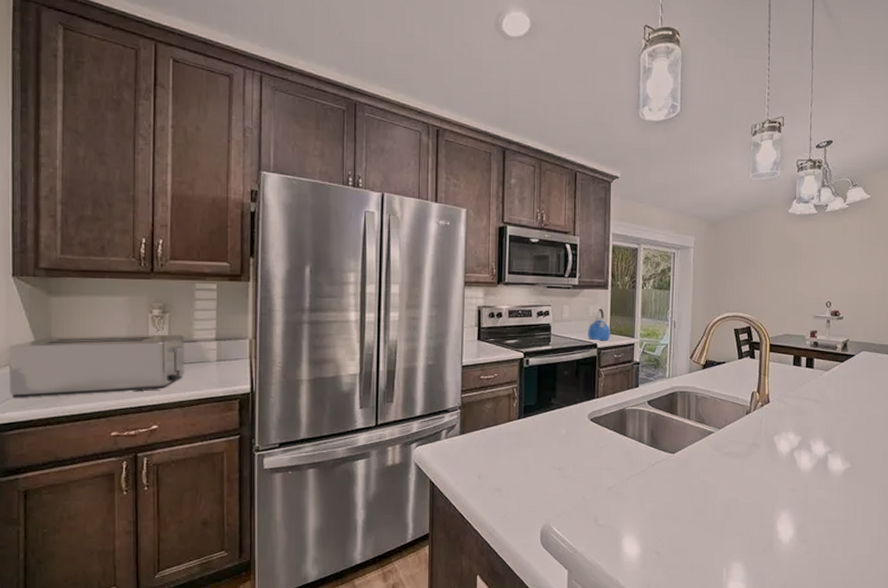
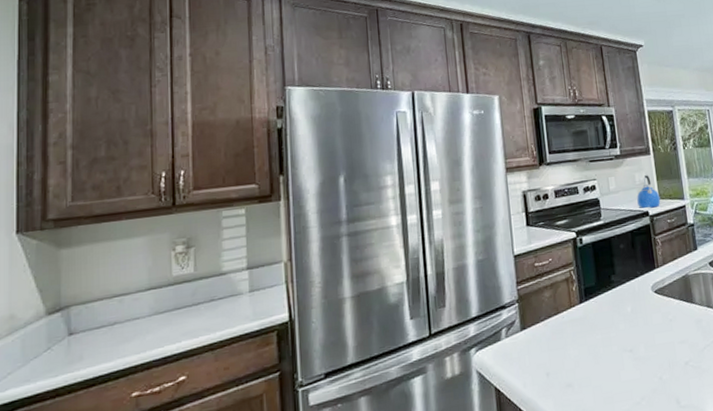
toaster: present [8,334,184,398] -> none [10,268,214,372]

